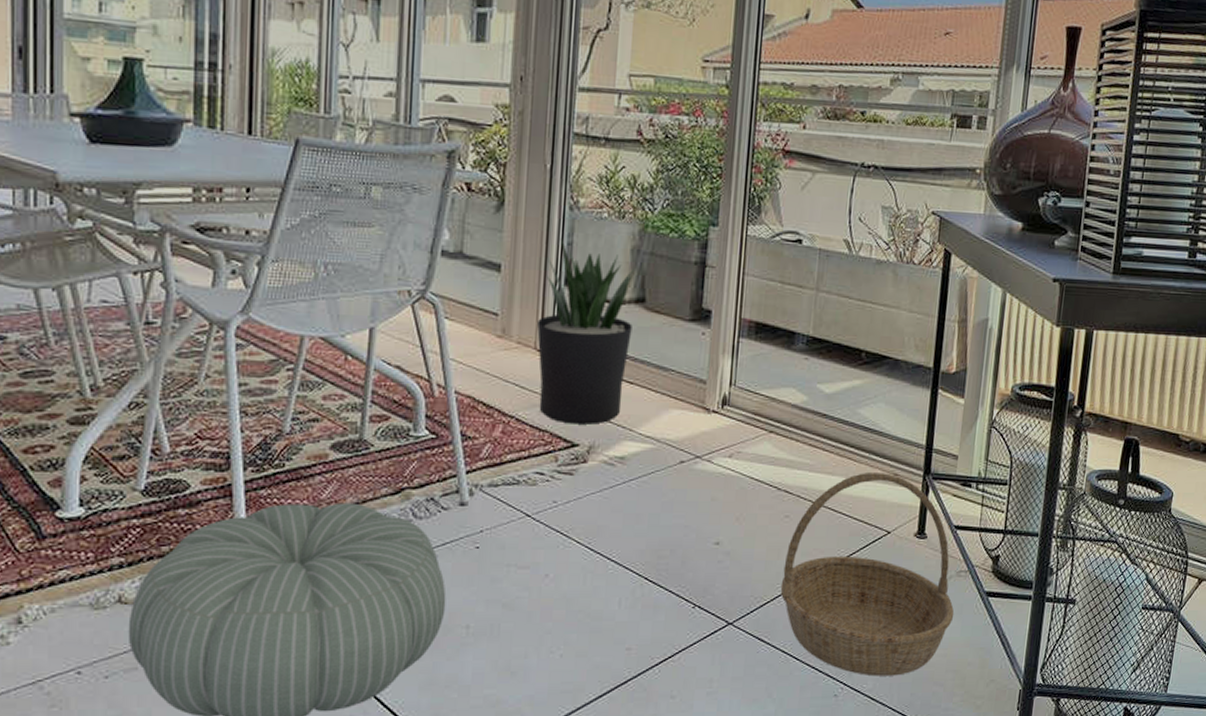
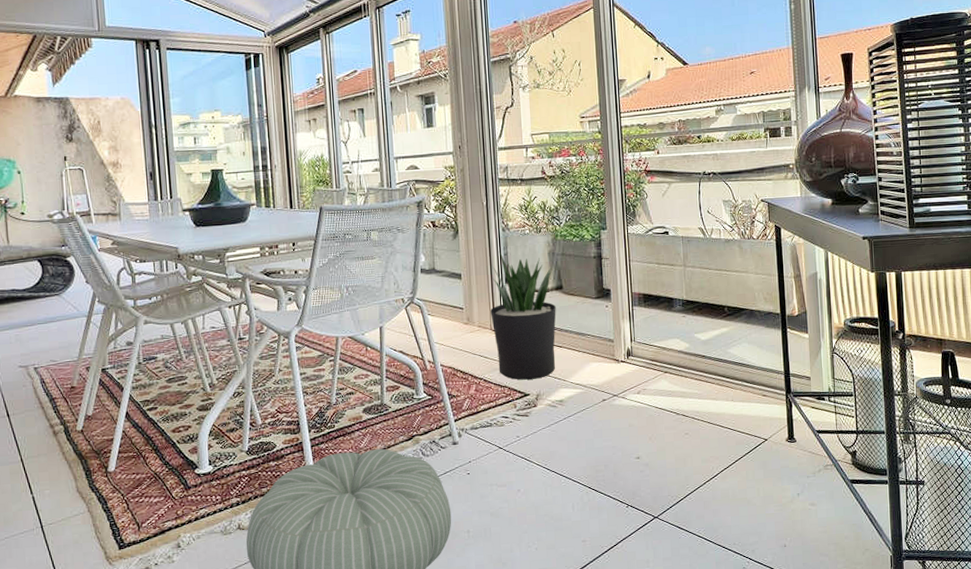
basket: present [780,473,954,677] -> none [689,395,828,552]

